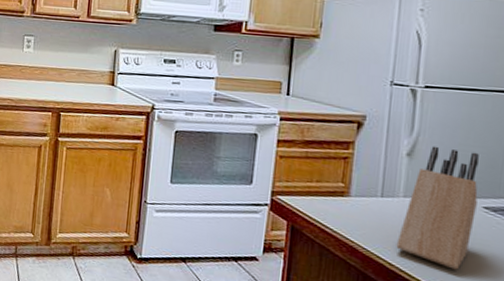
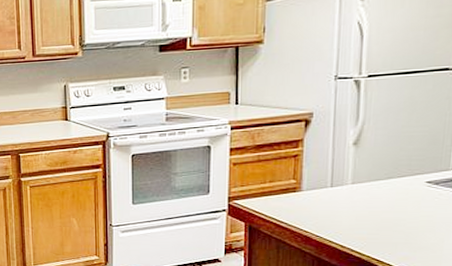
knife block: present [396,146,479,270] -> none [347,132,421,242]

